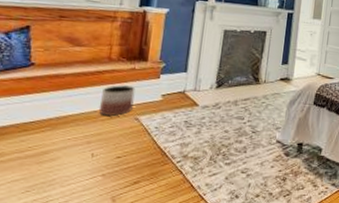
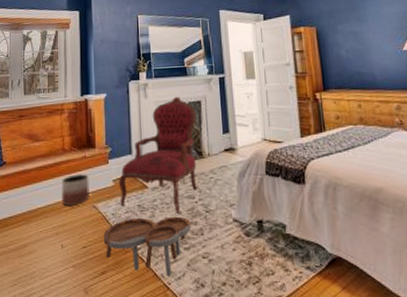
nesting tables: none [141,133,236,188] -> present [103,216,191,277]
armchair: none [166,23,259,132] -> present [118,96,197,213]

